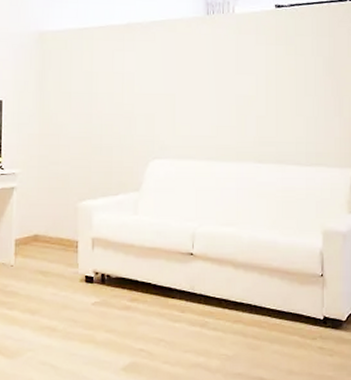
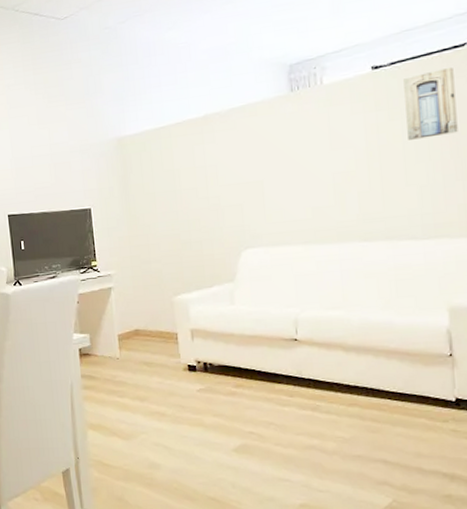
wall art: none [299,17,338,75] -> present [403,68,458,140]

